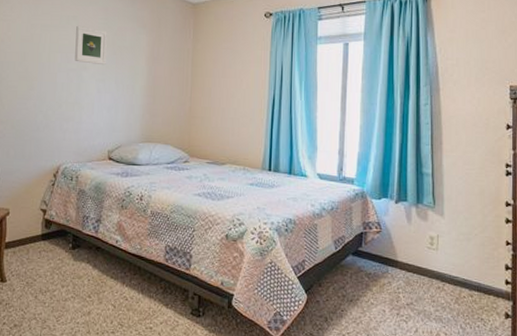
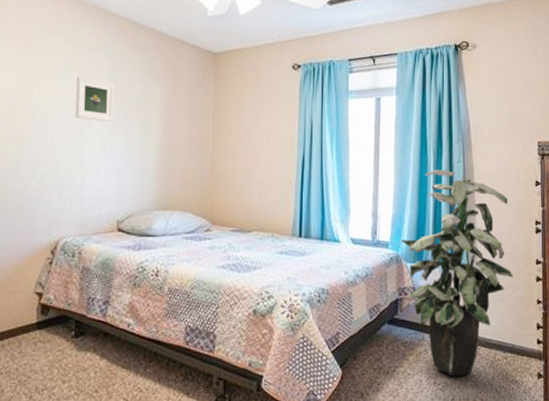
indoor plant: none [366,111,481,310] -> present [401,170,513,377]

